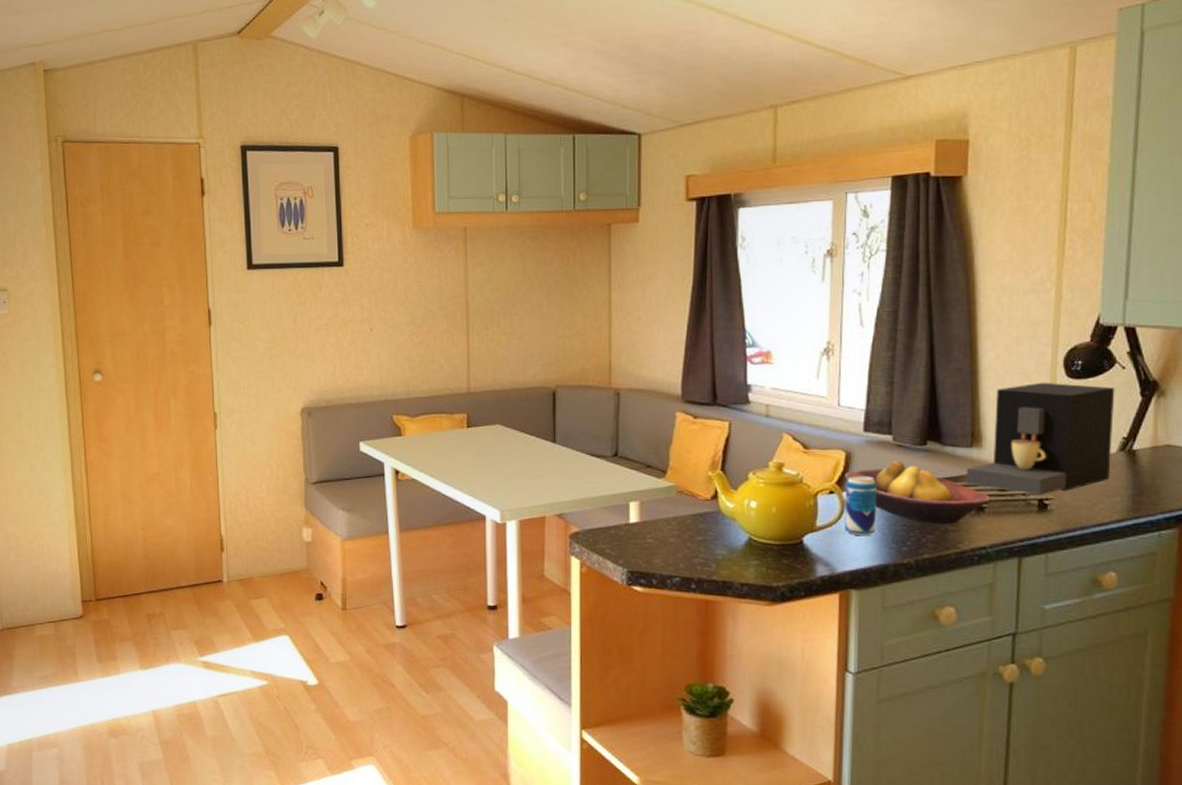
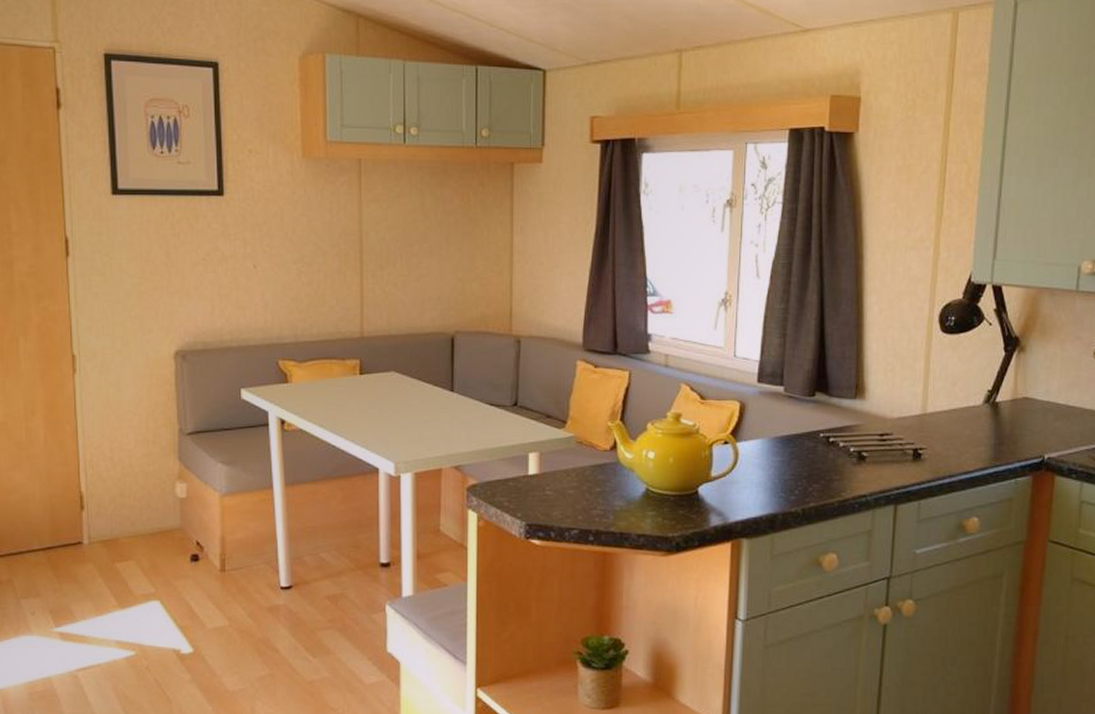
fruit bowl: present [844,460,991,524] -> none [738,411,872,473]
beverage can: present [844,475,878,536] -> none [737,426,769,486]
coffee maker: present [966,382,1115,496] -> none [850,336,983,445]

